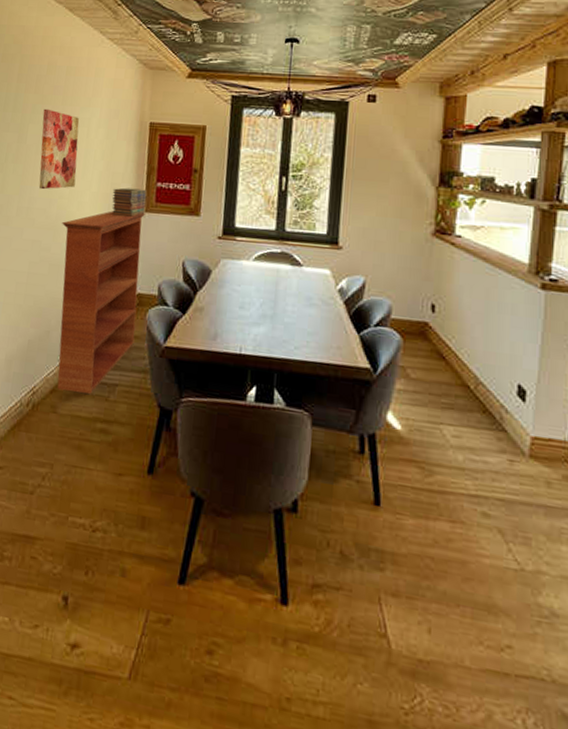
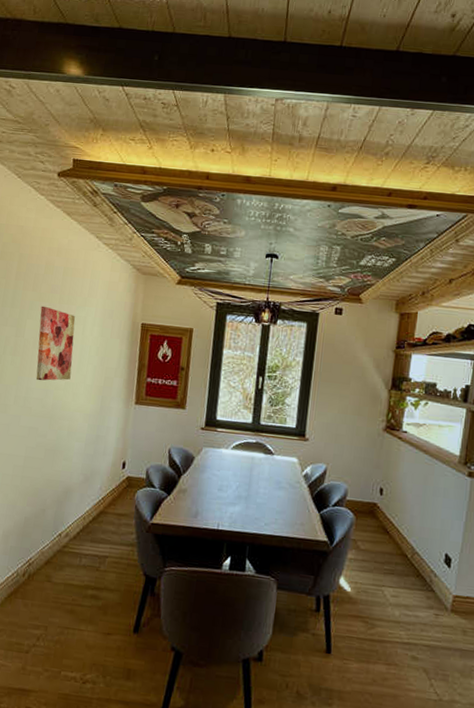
bookcase: present [57,211,145,394] -> none [51,402,136,565]
book stack: present [112,187,147,217] -> none [105,381,138,408]

